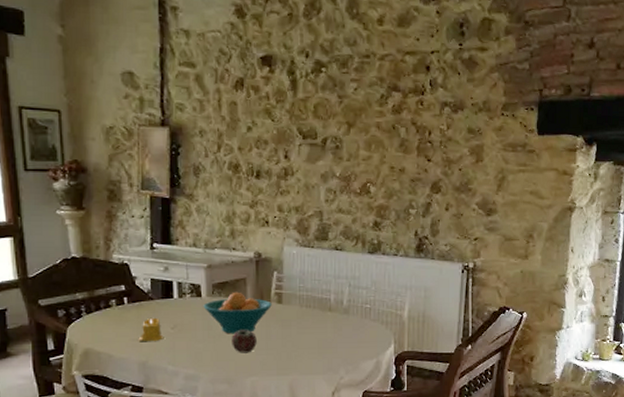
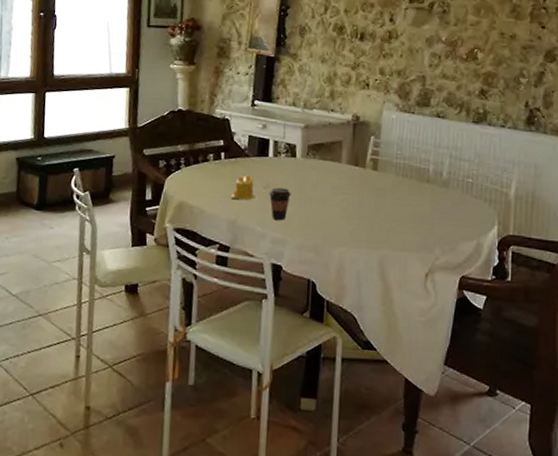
coffee cup: none [176,327,201,358] -> present [268,187,292,221]
fruit bowl: present [203,292,272,334] -> none [297,154,367,199]
apple: present [232,330,257,353] -> none [322,195,348,221]

